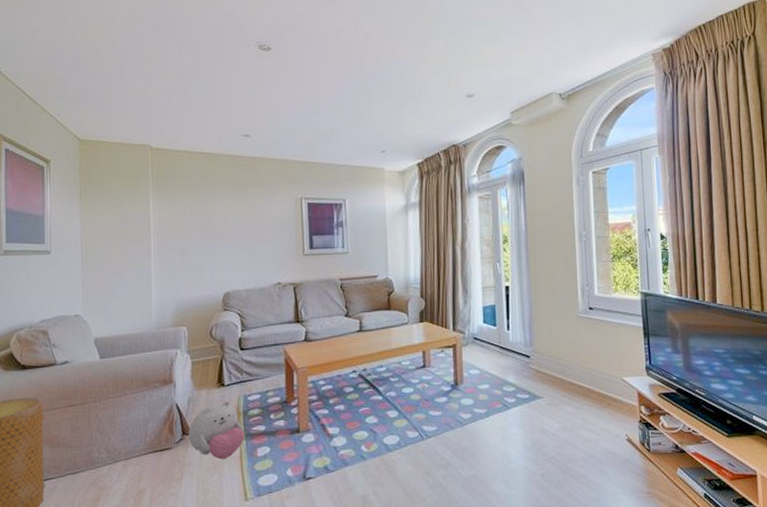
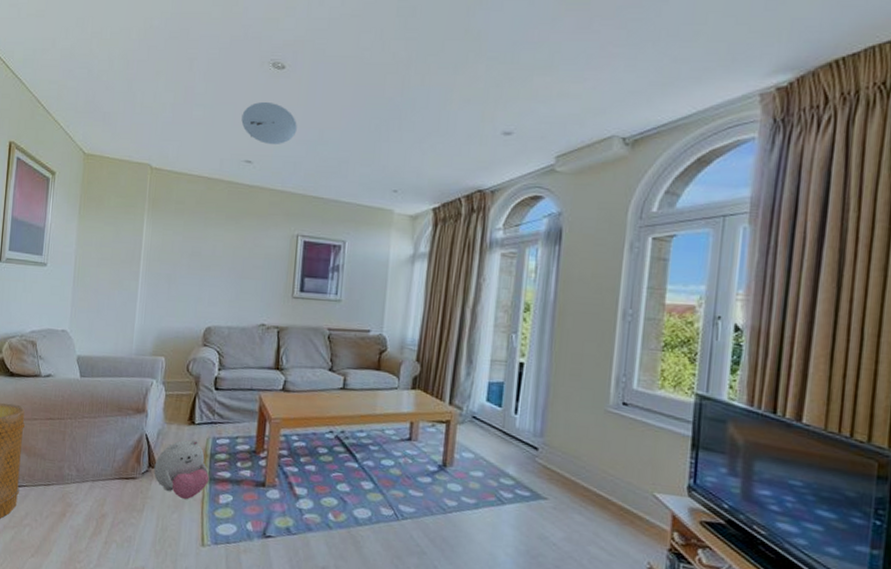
ceiling light: none [235,80,289,118] -> present [241,101,297,144]

